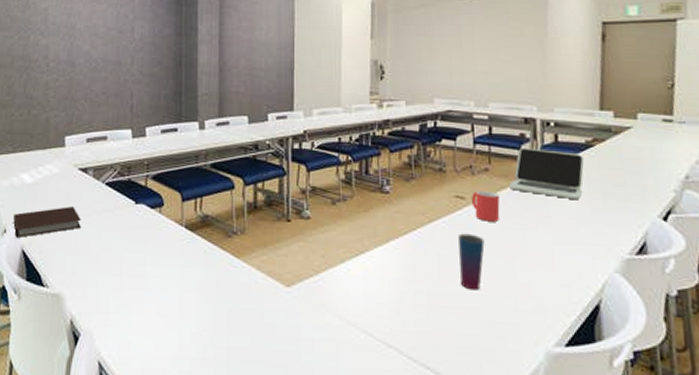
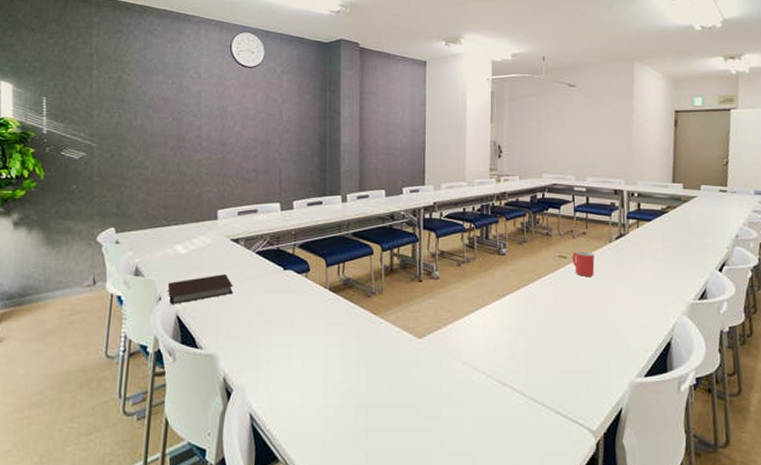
cup: present [458,233,485,291] -> none [562,287,583,334]
laptop: present [508,148,585,199] -> none [601,214,661,256]

